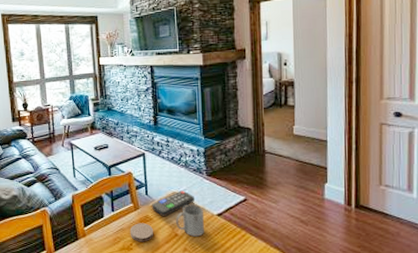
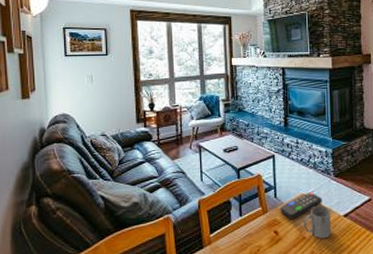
coaster: present [130,223,154,242] -> none [257,227,282,247]

